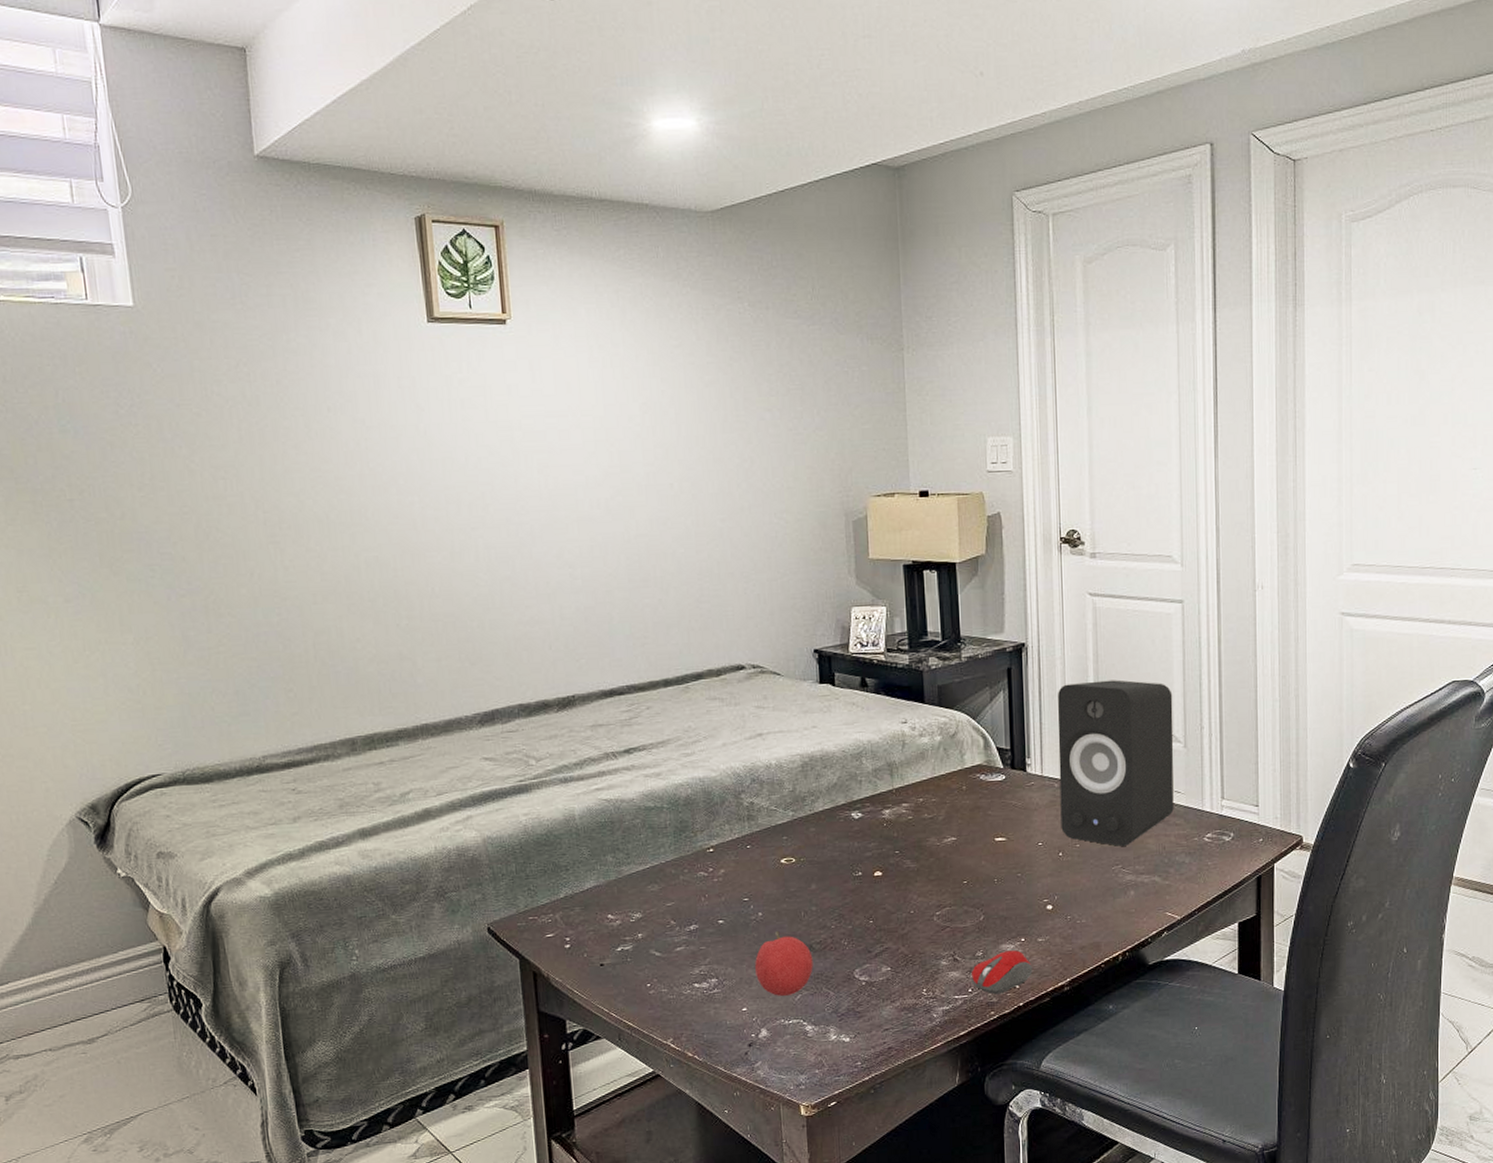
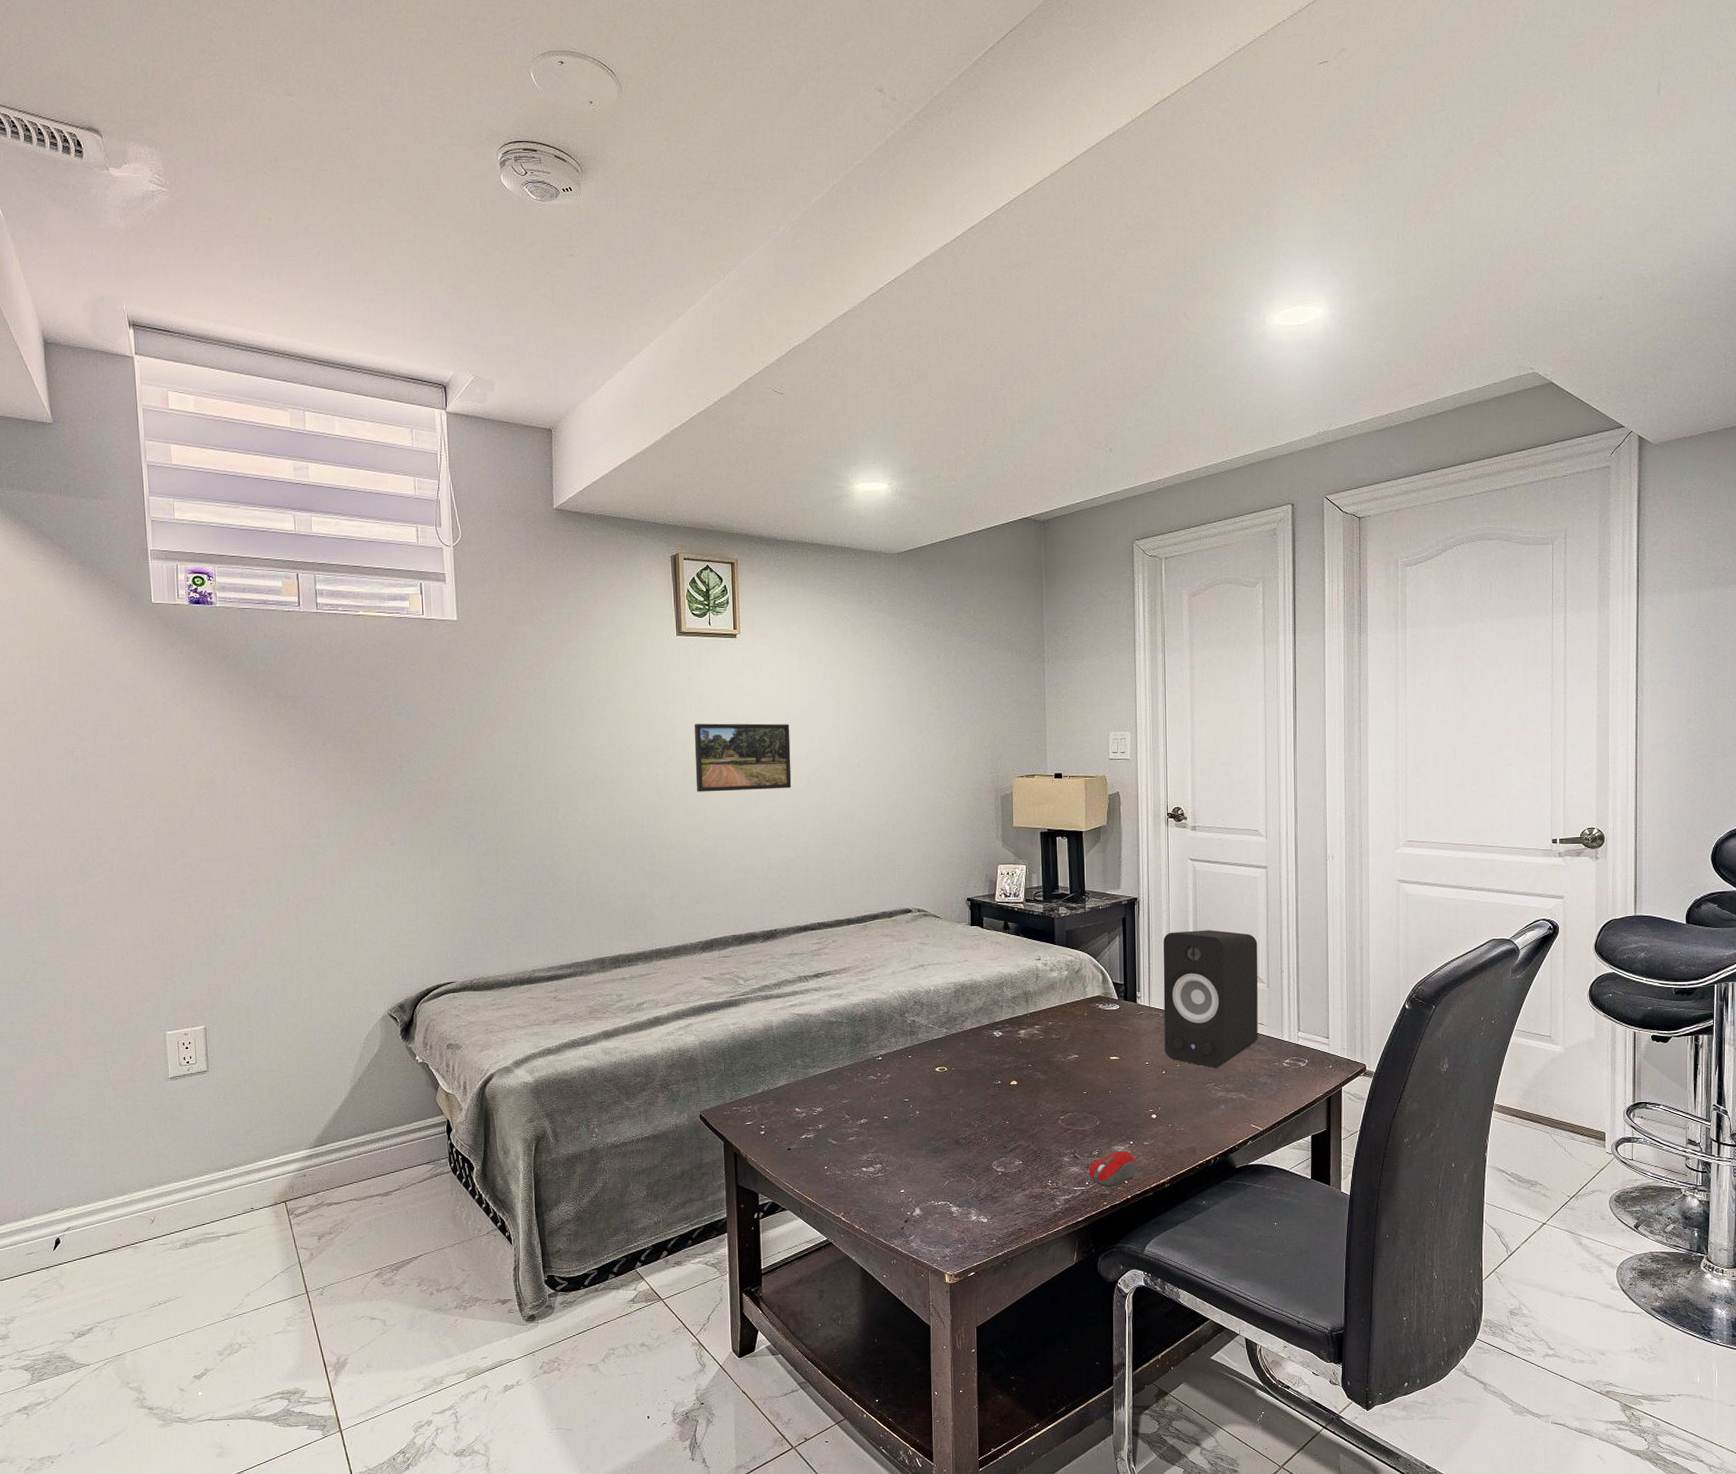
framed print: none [456,434,587,525] -> present [694,723,792,792]
fruit: present [755,930,813,996] -> none [912,1126,959,1181]

